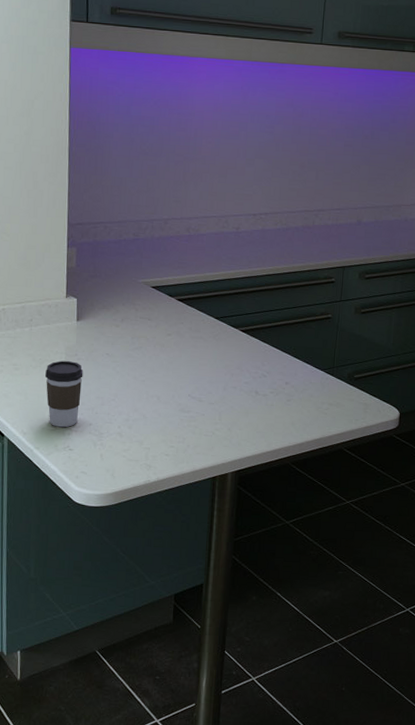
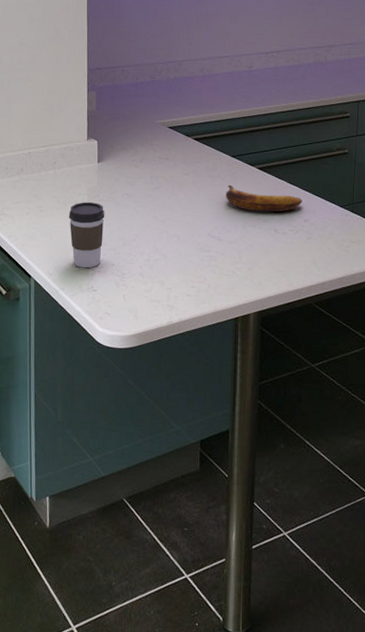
banana: none [208,346,284,375] -> present [226,184,303,213]

